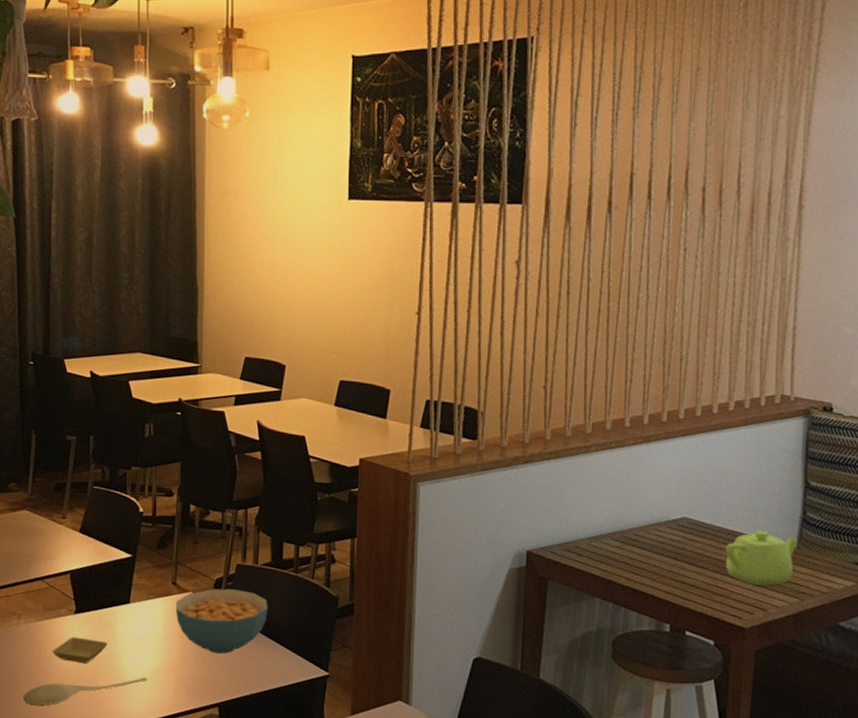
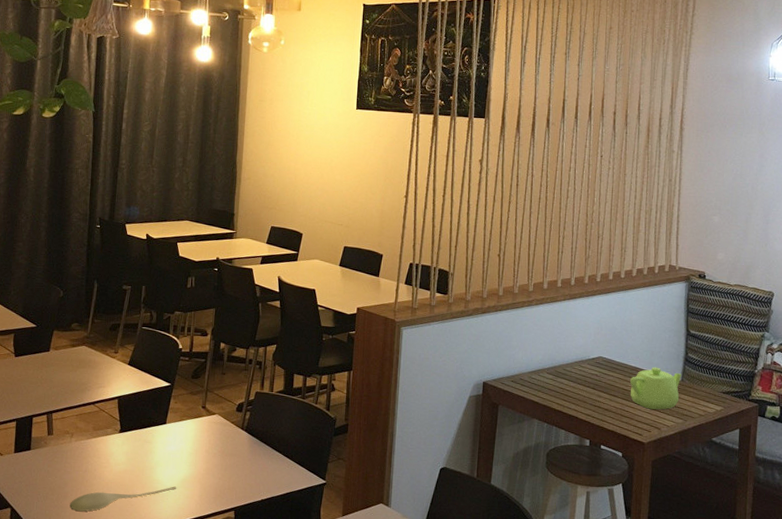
saucer: present [52,637,108,664] -> none [98,452,145,476]
cereal bowl: present [175,588,268,654] -> none [203,411,280,466]

